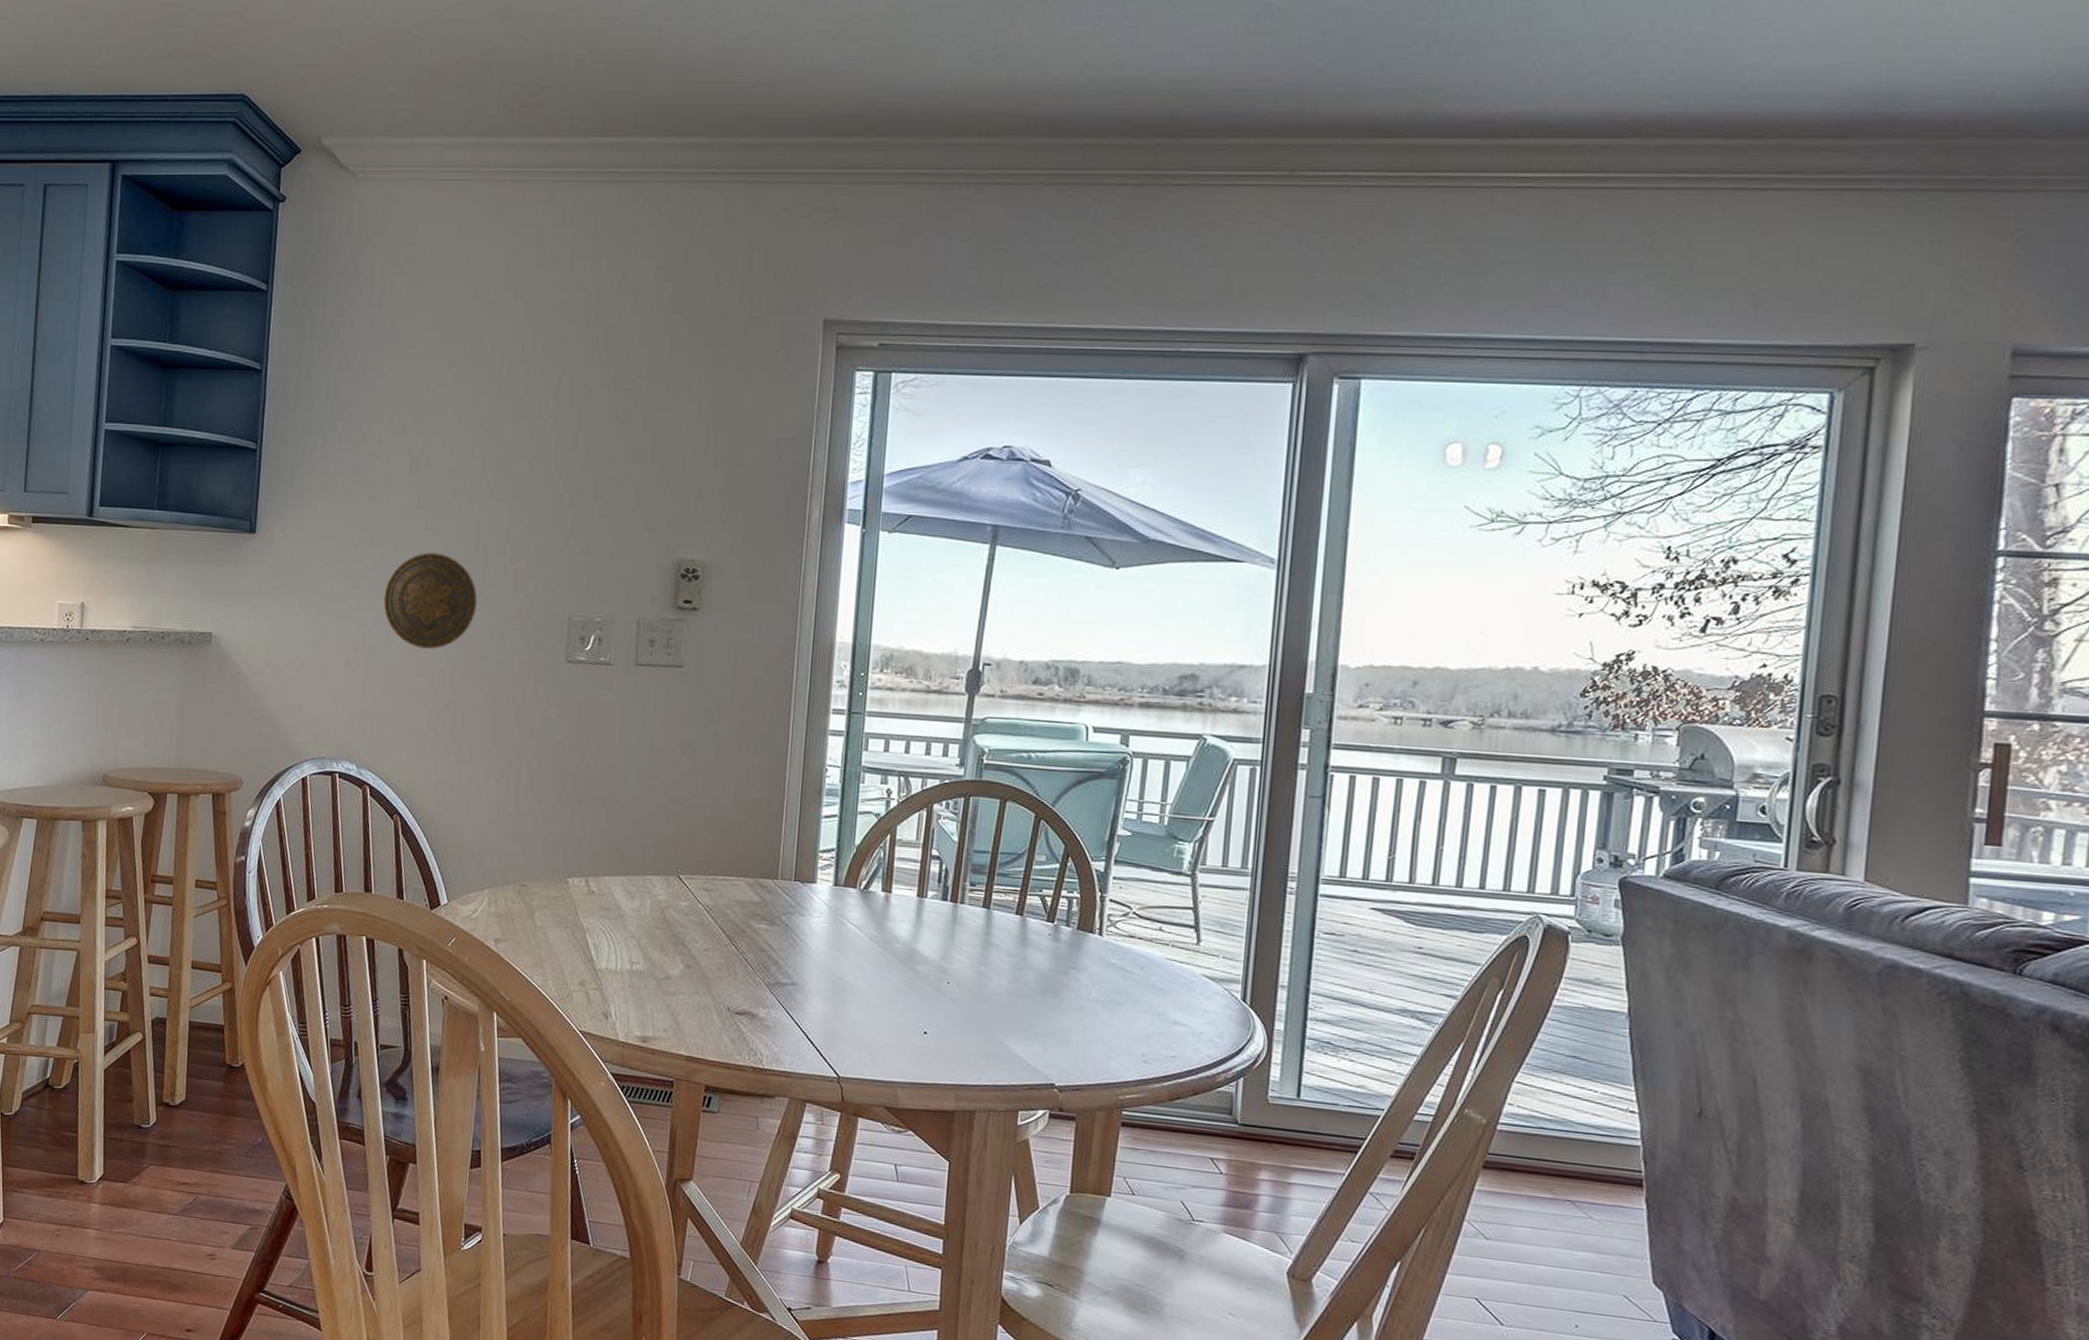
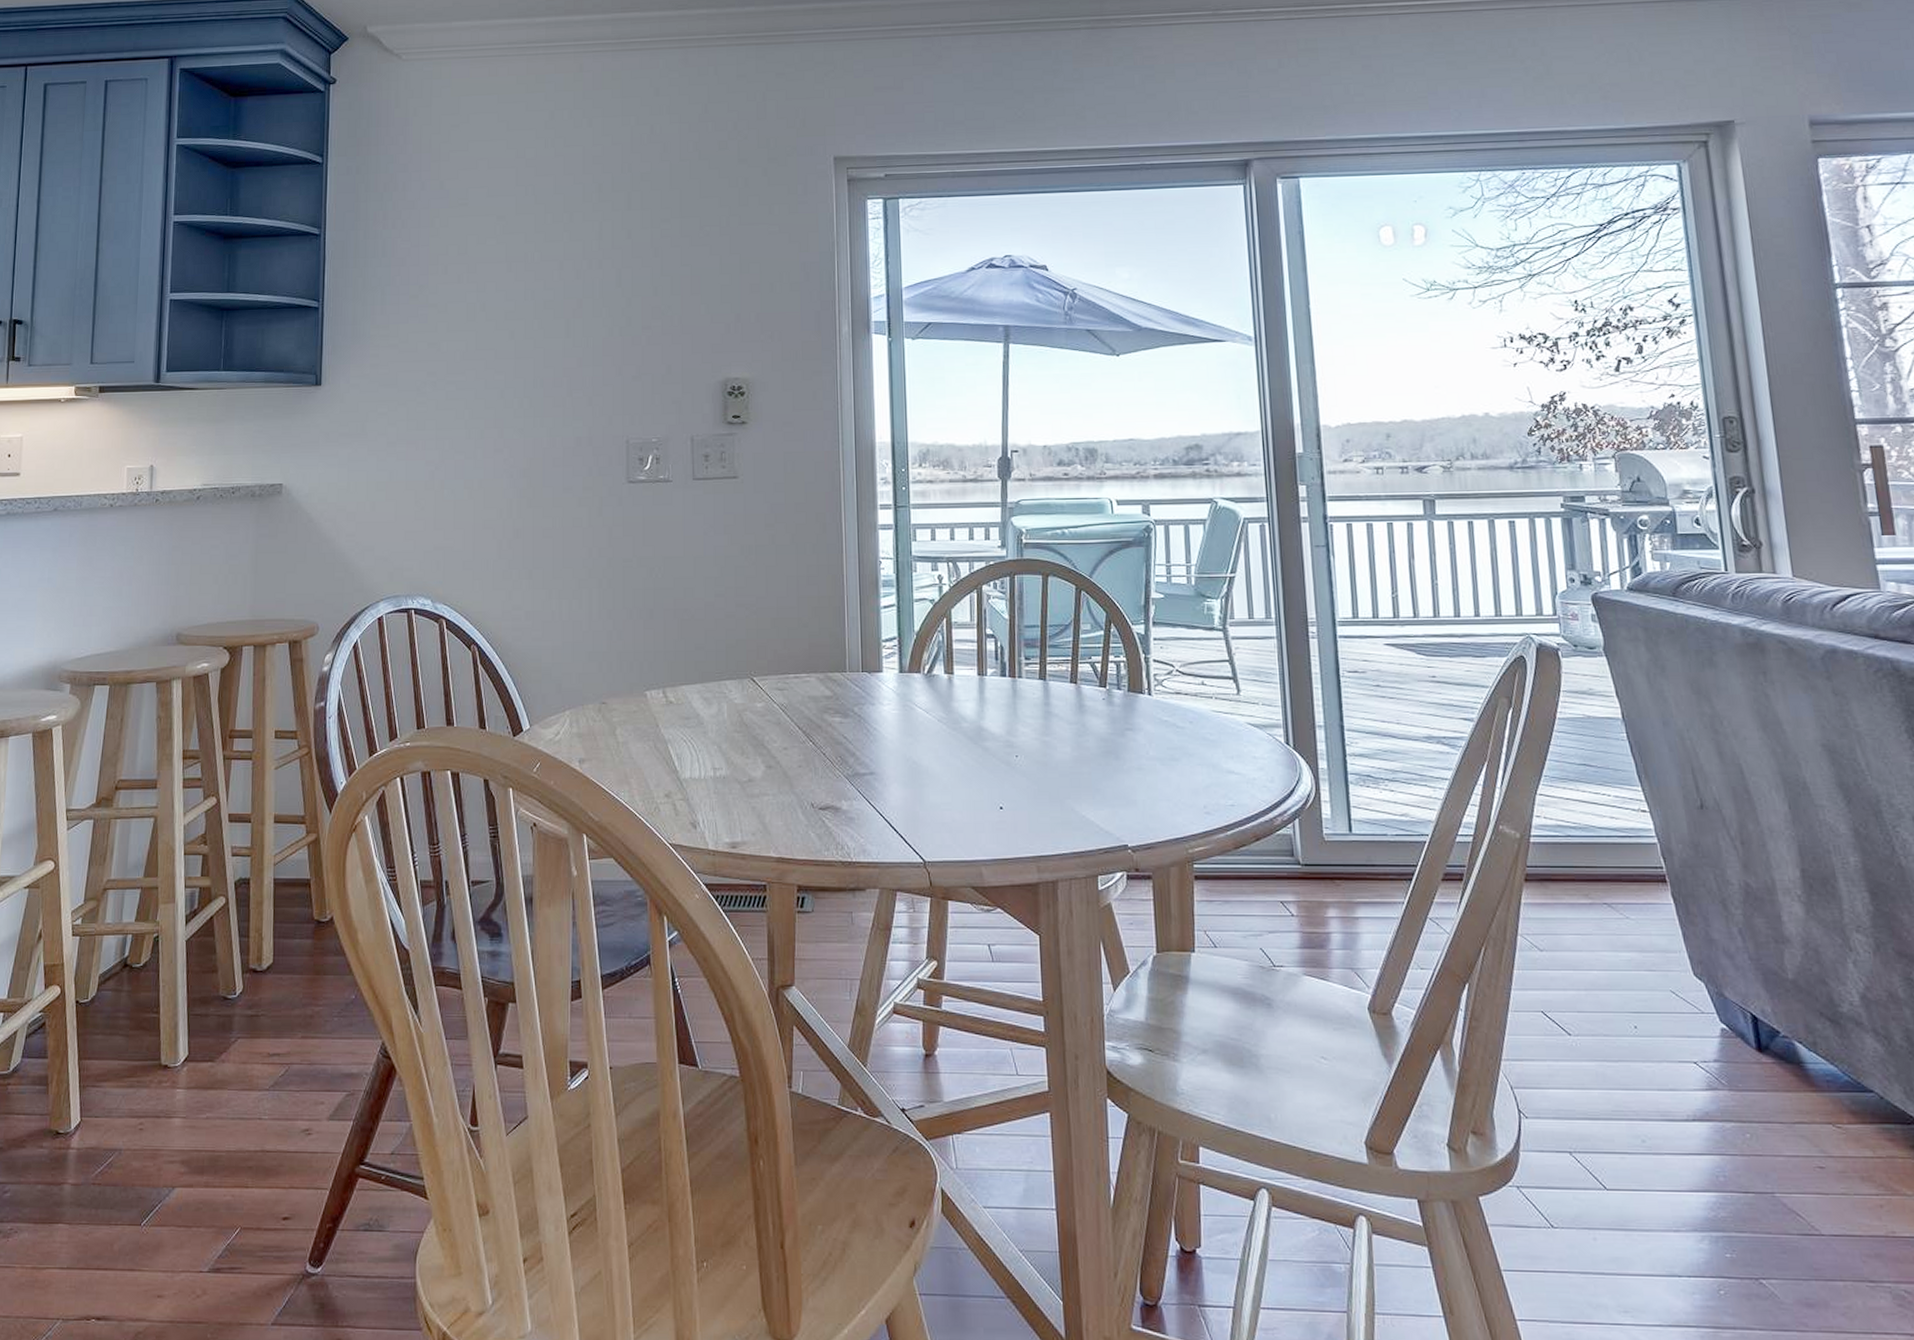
decorative plate: present [383,552,477,649] -> none [449,390,538,481]

